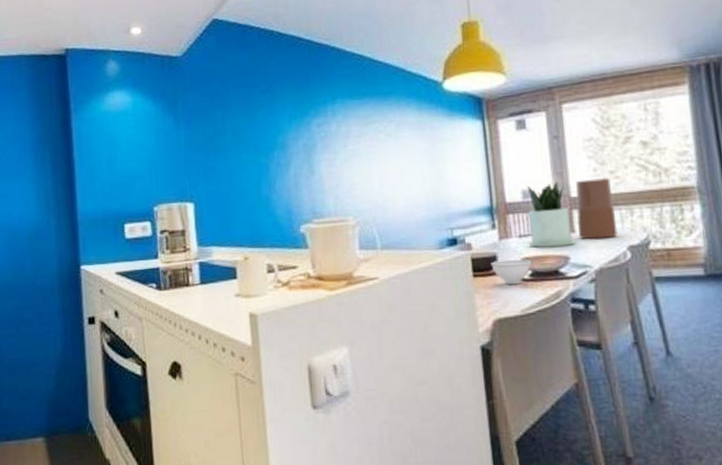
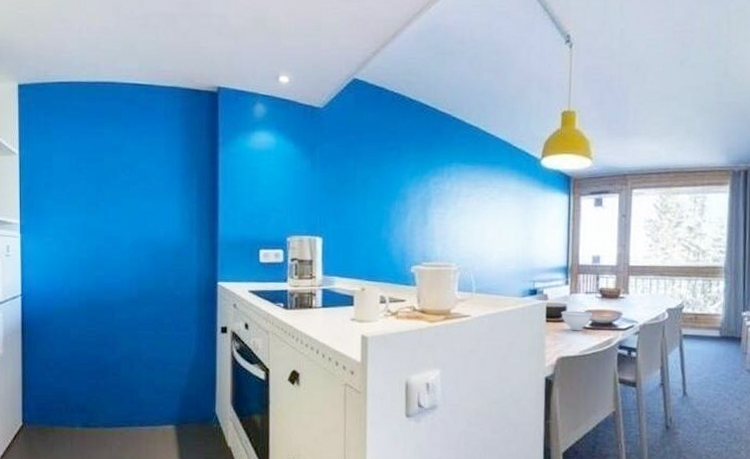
planter: present [527,182,577,248] -> none [592,252,629,305]
vase: present [576,177,618,240] -> none [631,252,661,301]

